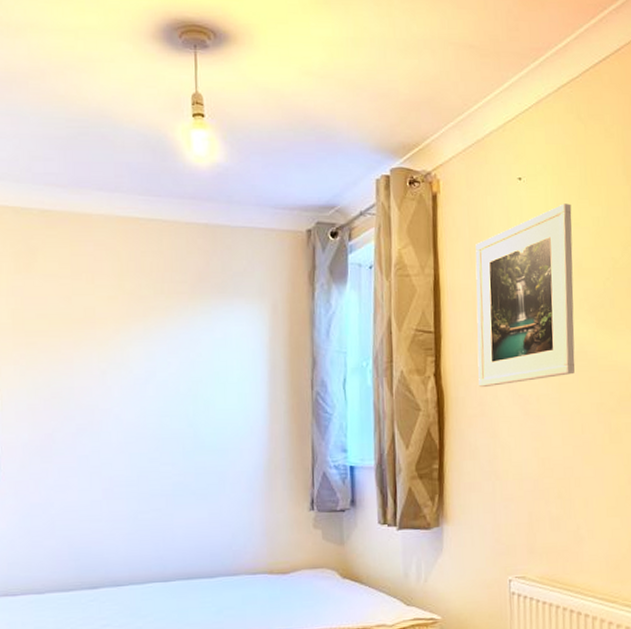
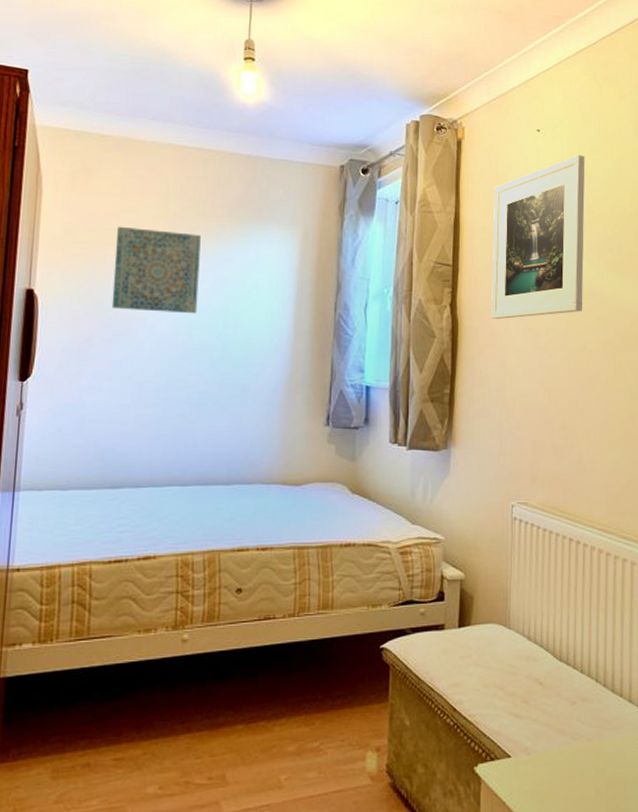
wall art: none [69,310,165,401] -> present [111,226,201,314]

